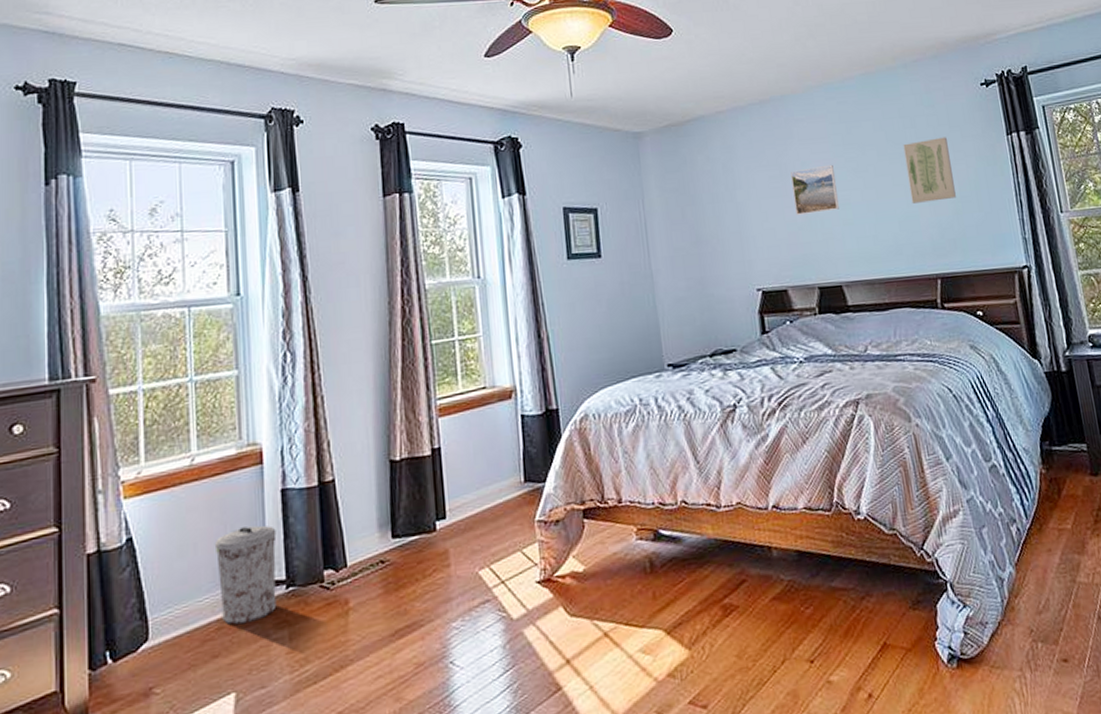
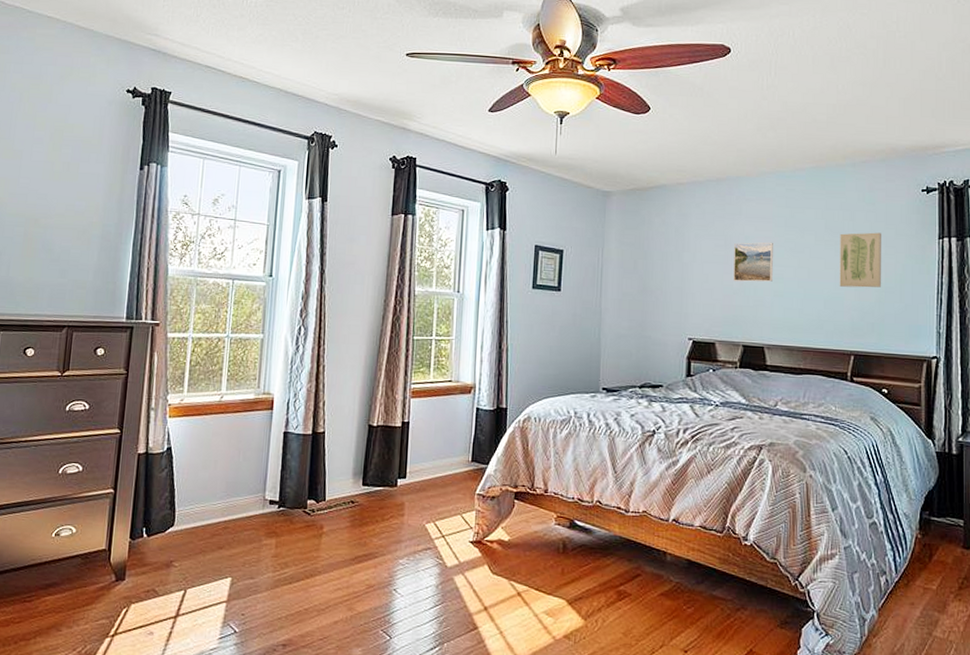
trash can: present [214,525,277,625] -> none [228,455,276,528]

